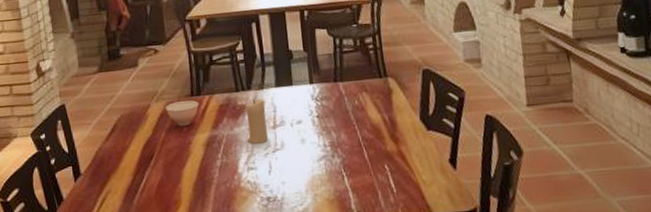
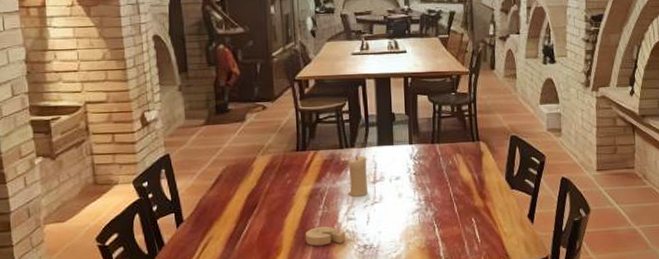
bowl: present [165,100,199,126] -> none [270,155,304,178]
cheese: none [204,177,248,199] -> present [305,226,346,246]

